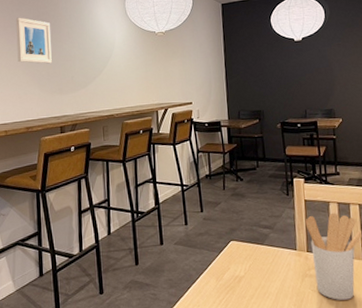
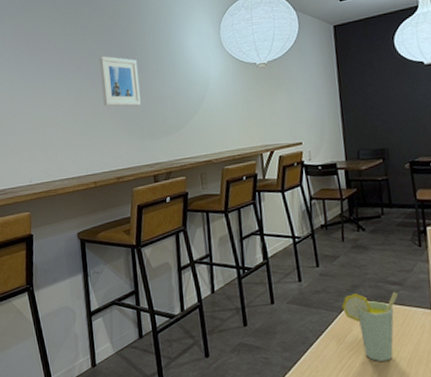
cup: none [221,234,269,296] -> present [341,292,399,361]

